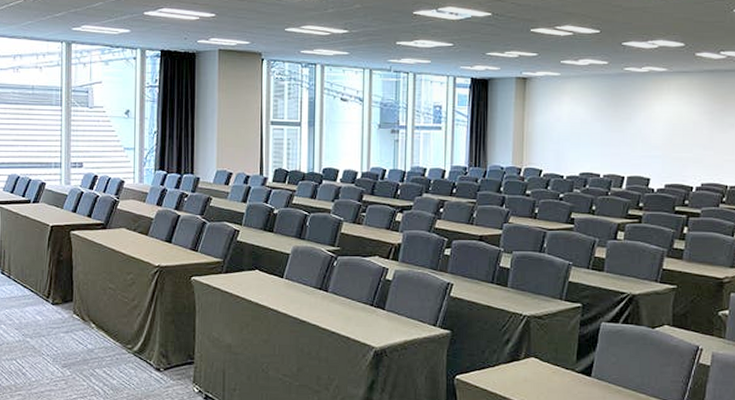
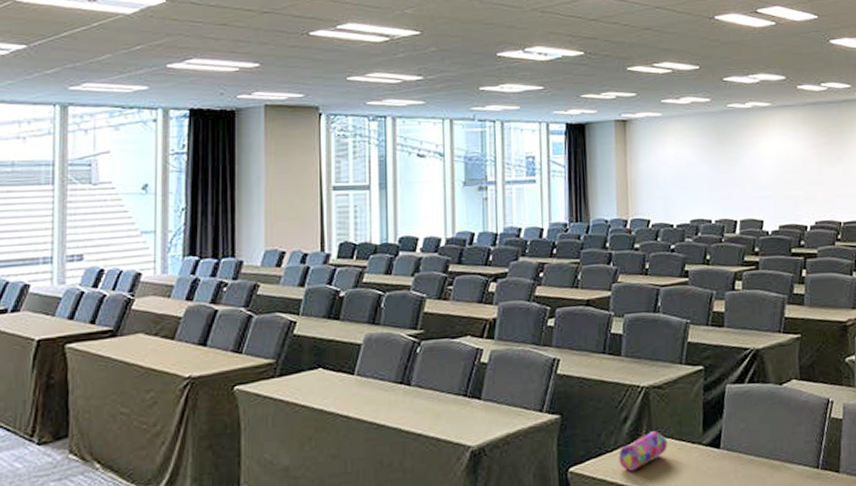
pencil case: none [499,354,544,385] -> present [618,431,668,471]

